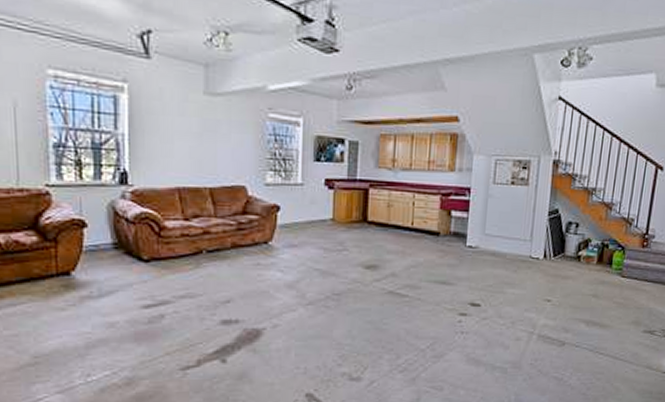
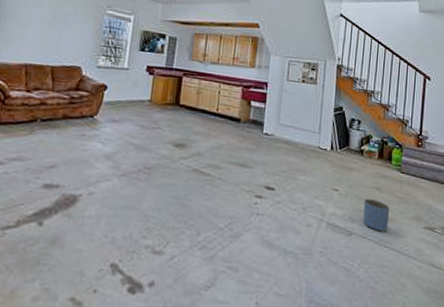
planter: none [577,307,607,339] -> present [363,199,390,232]

